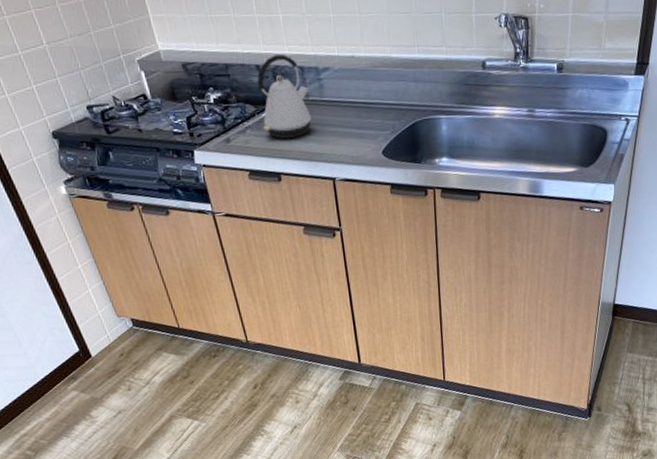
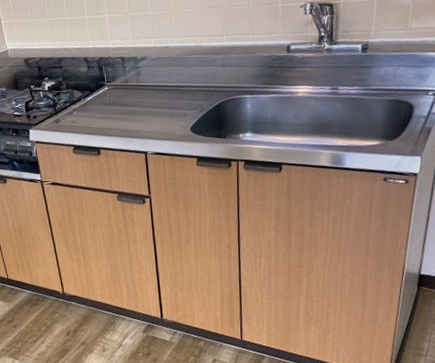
kettle: present [257,54,312,139] -> none [84,48,129,119]

